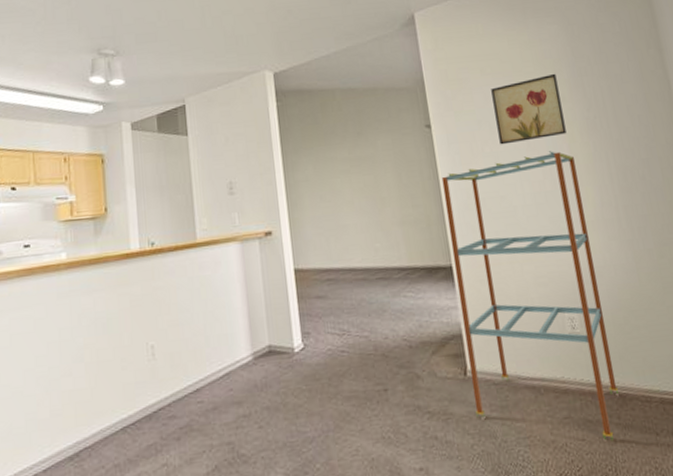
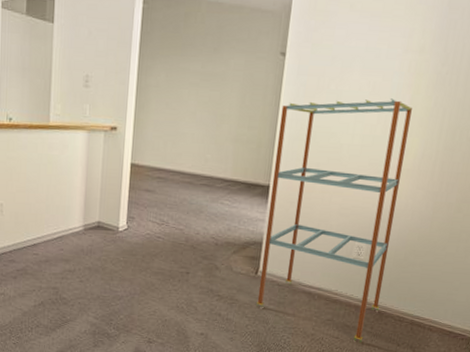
wall art: present [491,73,567,145] -> none [346,21,425,85]

